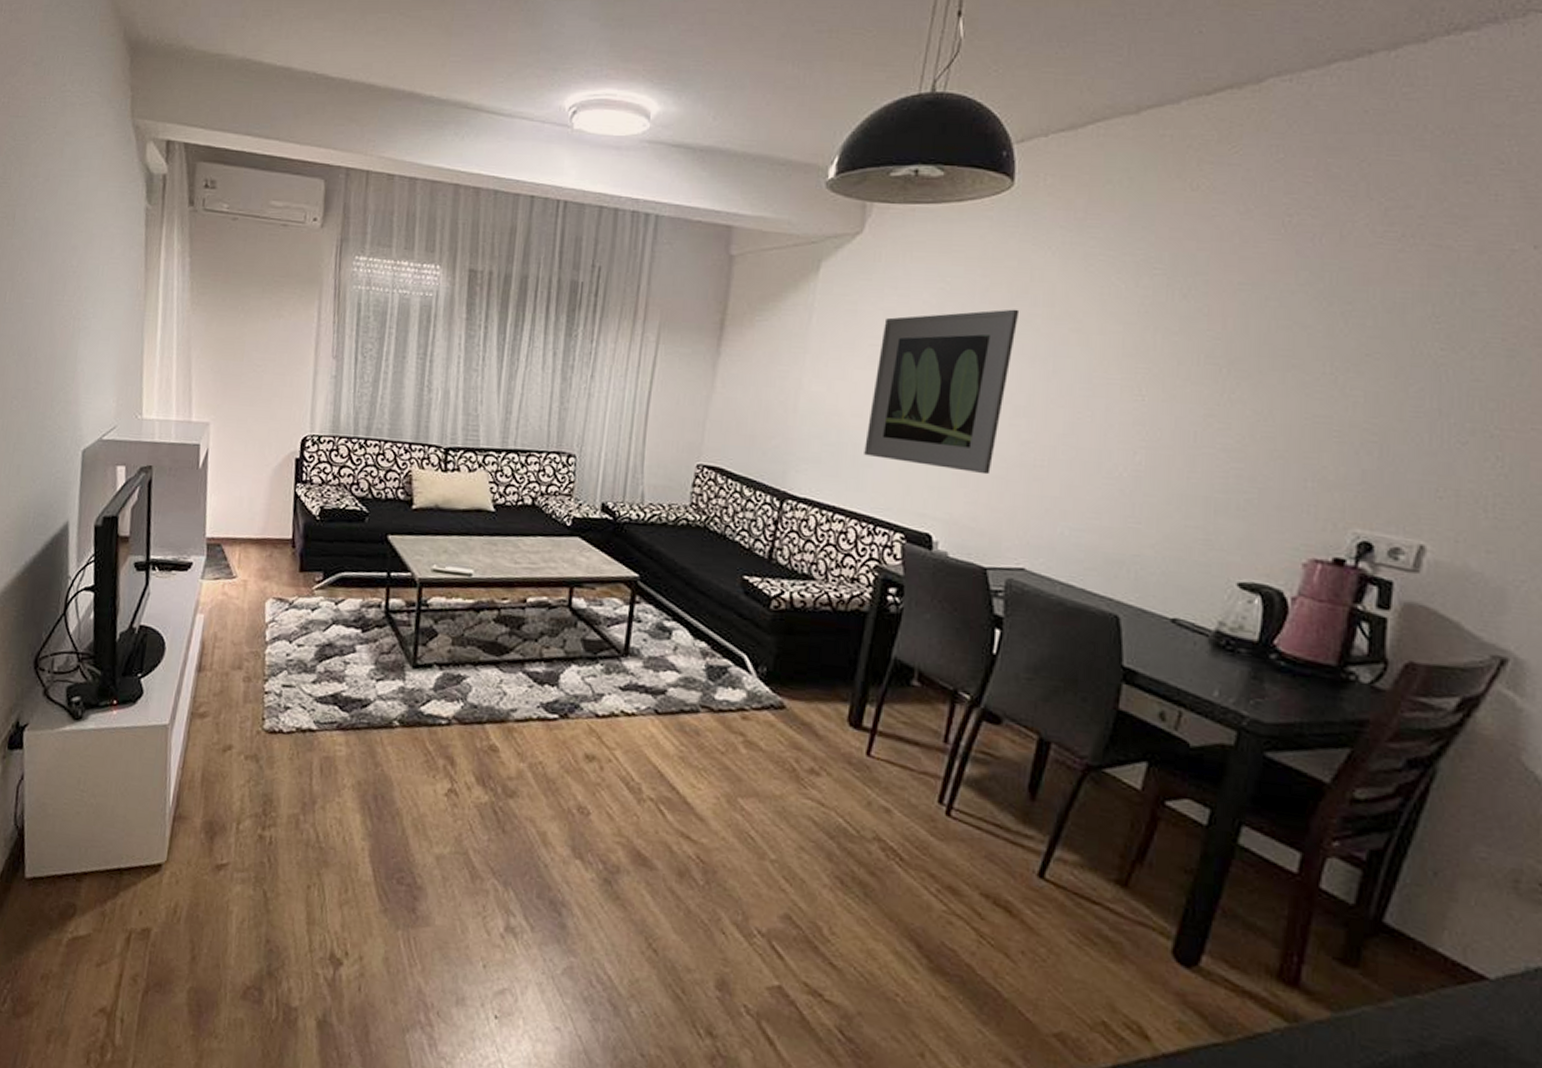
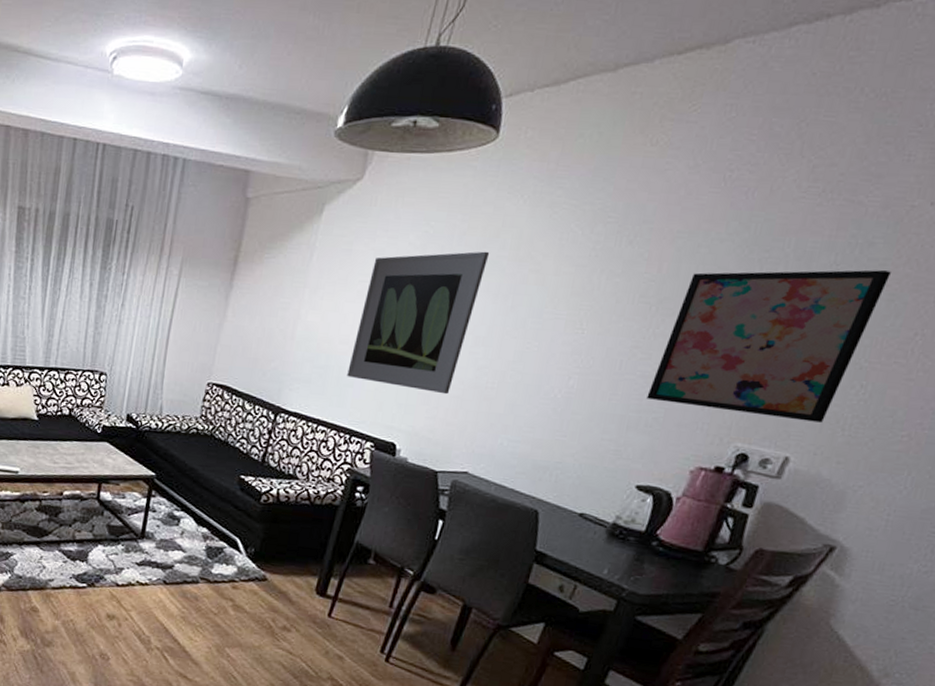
wall art: none [1233,322,1504,503] -> present [646,270,891,423]

